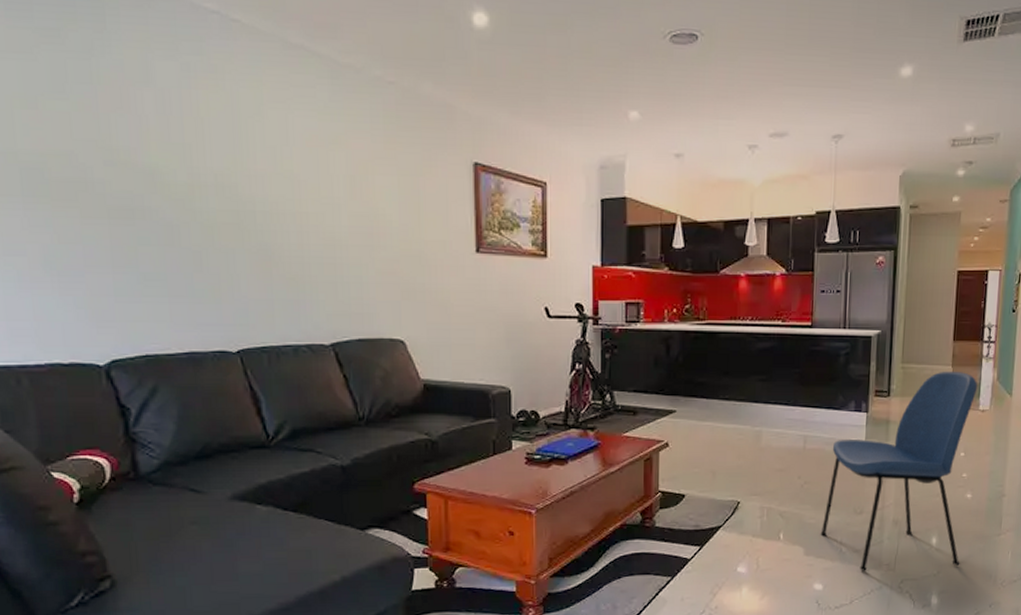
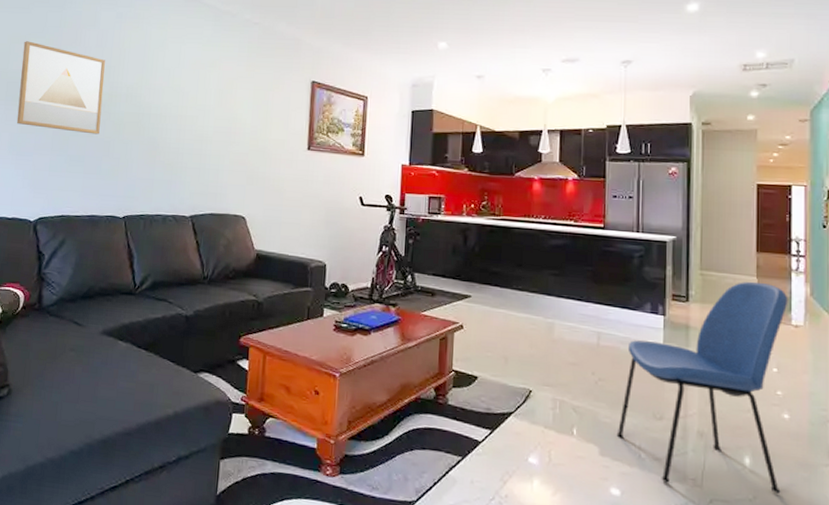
wall art: none [35,105,183,242] -> present [16,41,105,135]

